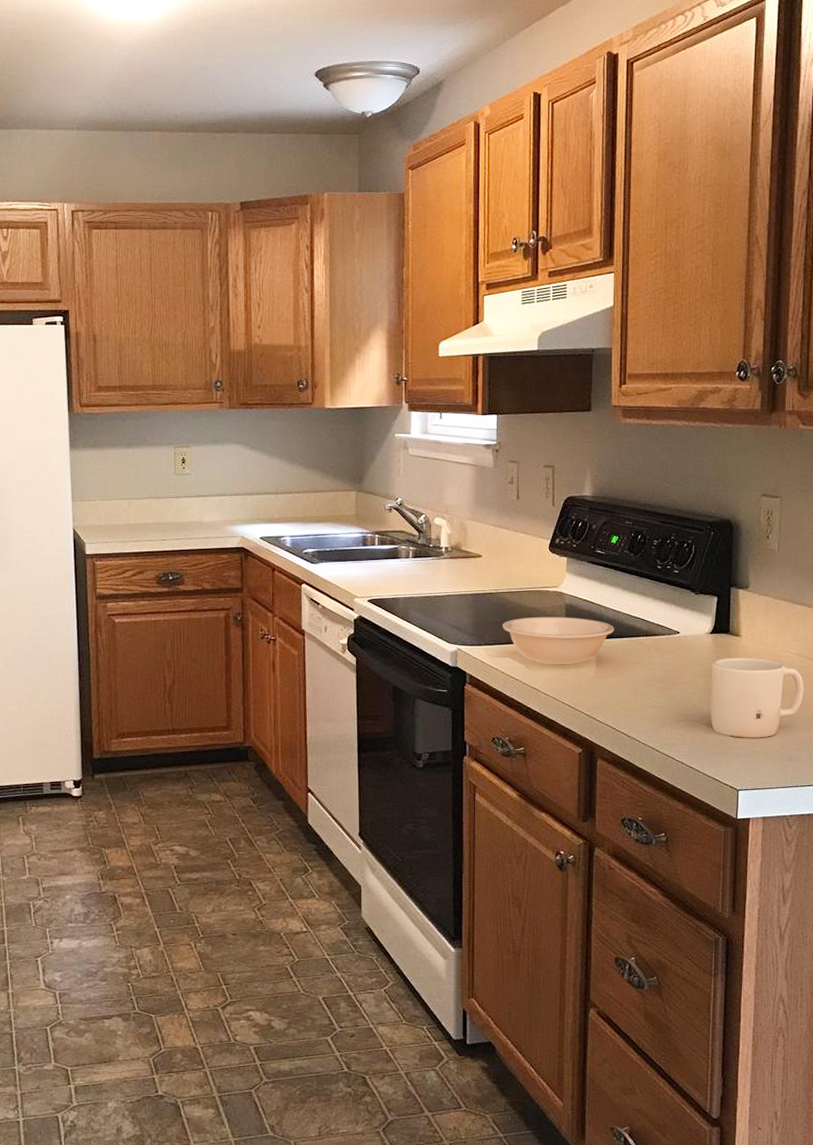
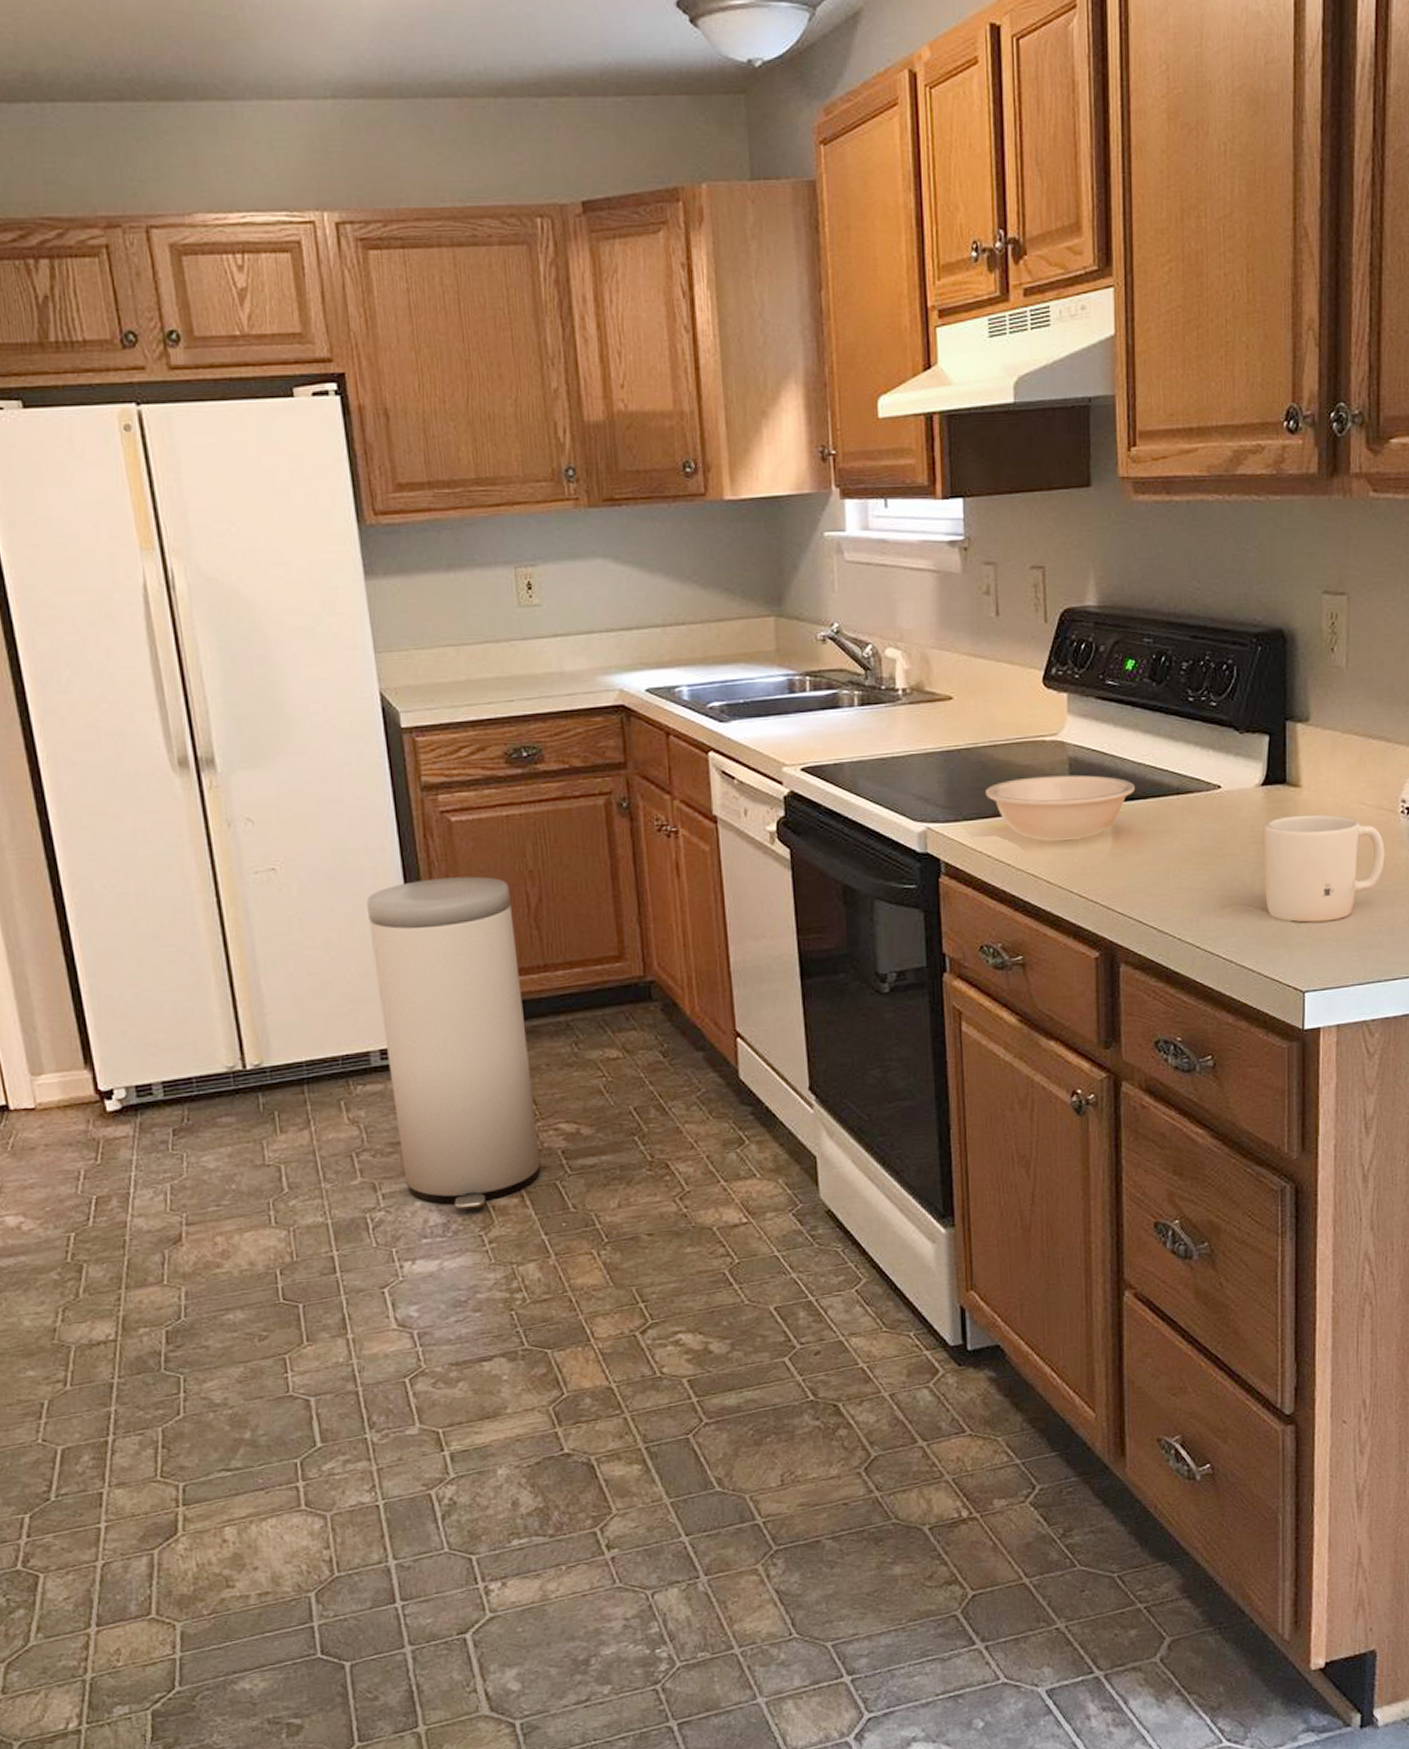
pedal bin: none [50,662,159,904] -> present [366,876,542,1210]

